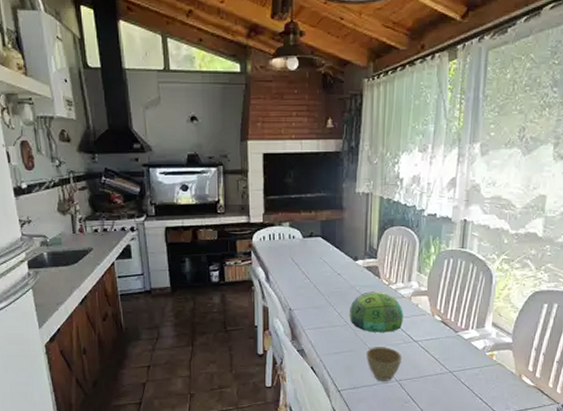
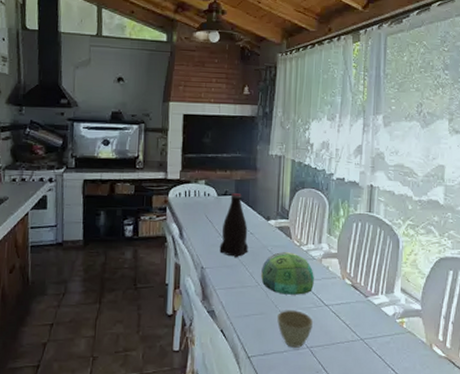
bottle: none [307,234,336,298] -> present [219,193,249,257]

